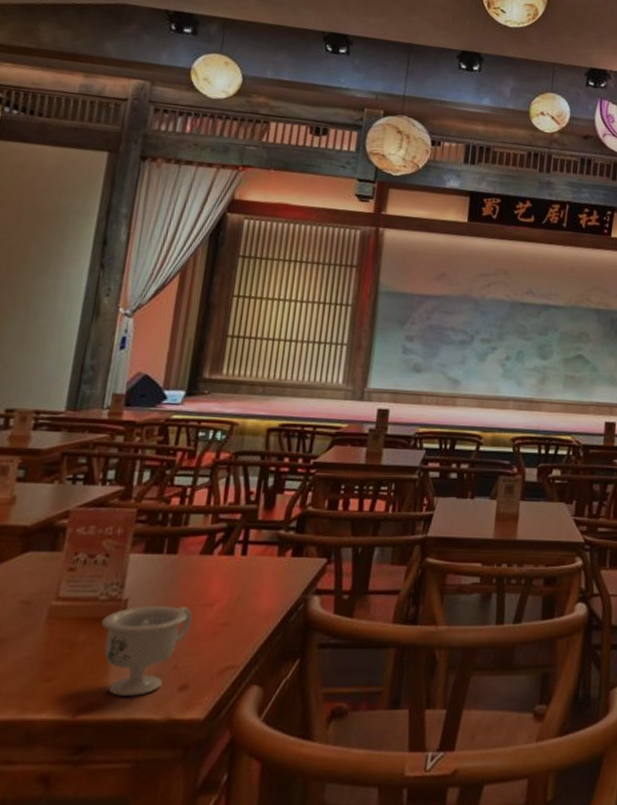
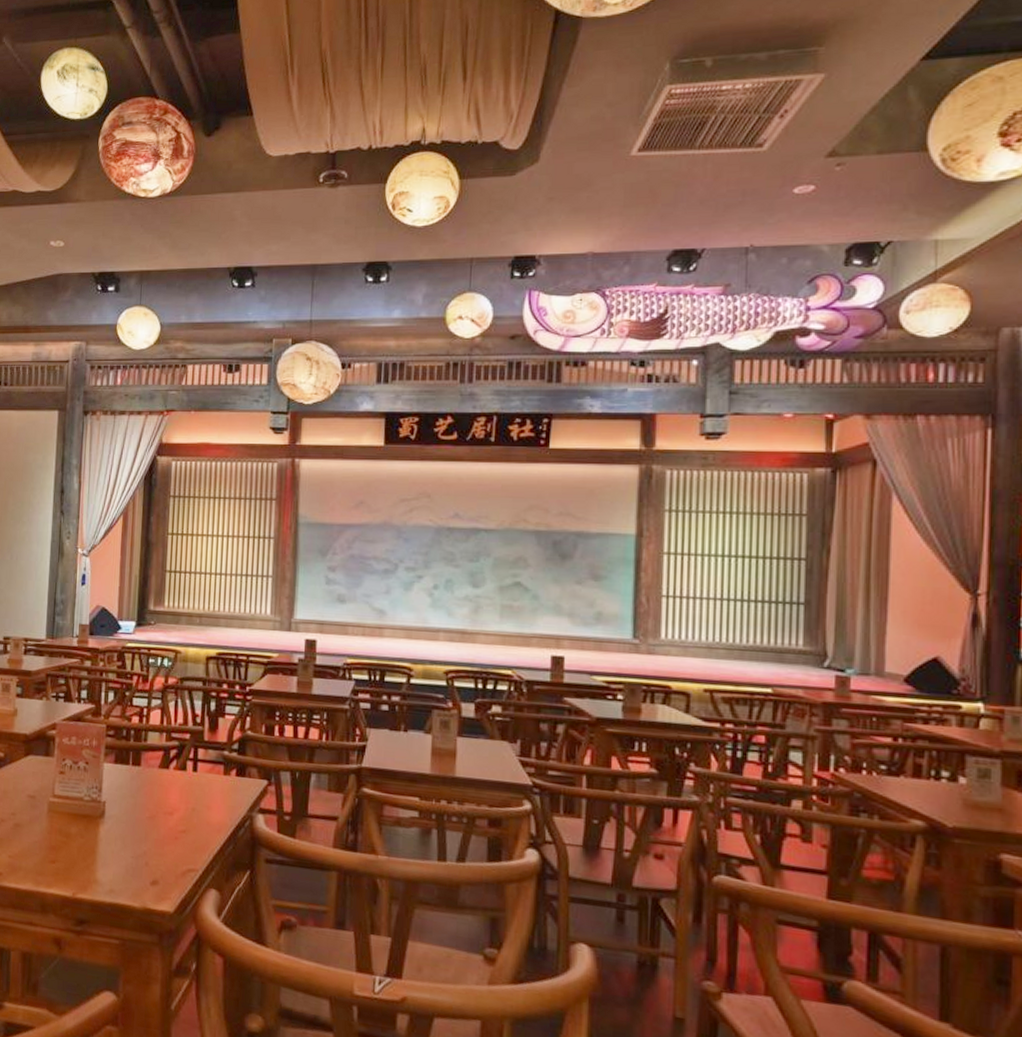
teacup: present [100,606,193,696] -> none [87,808,157,885]

